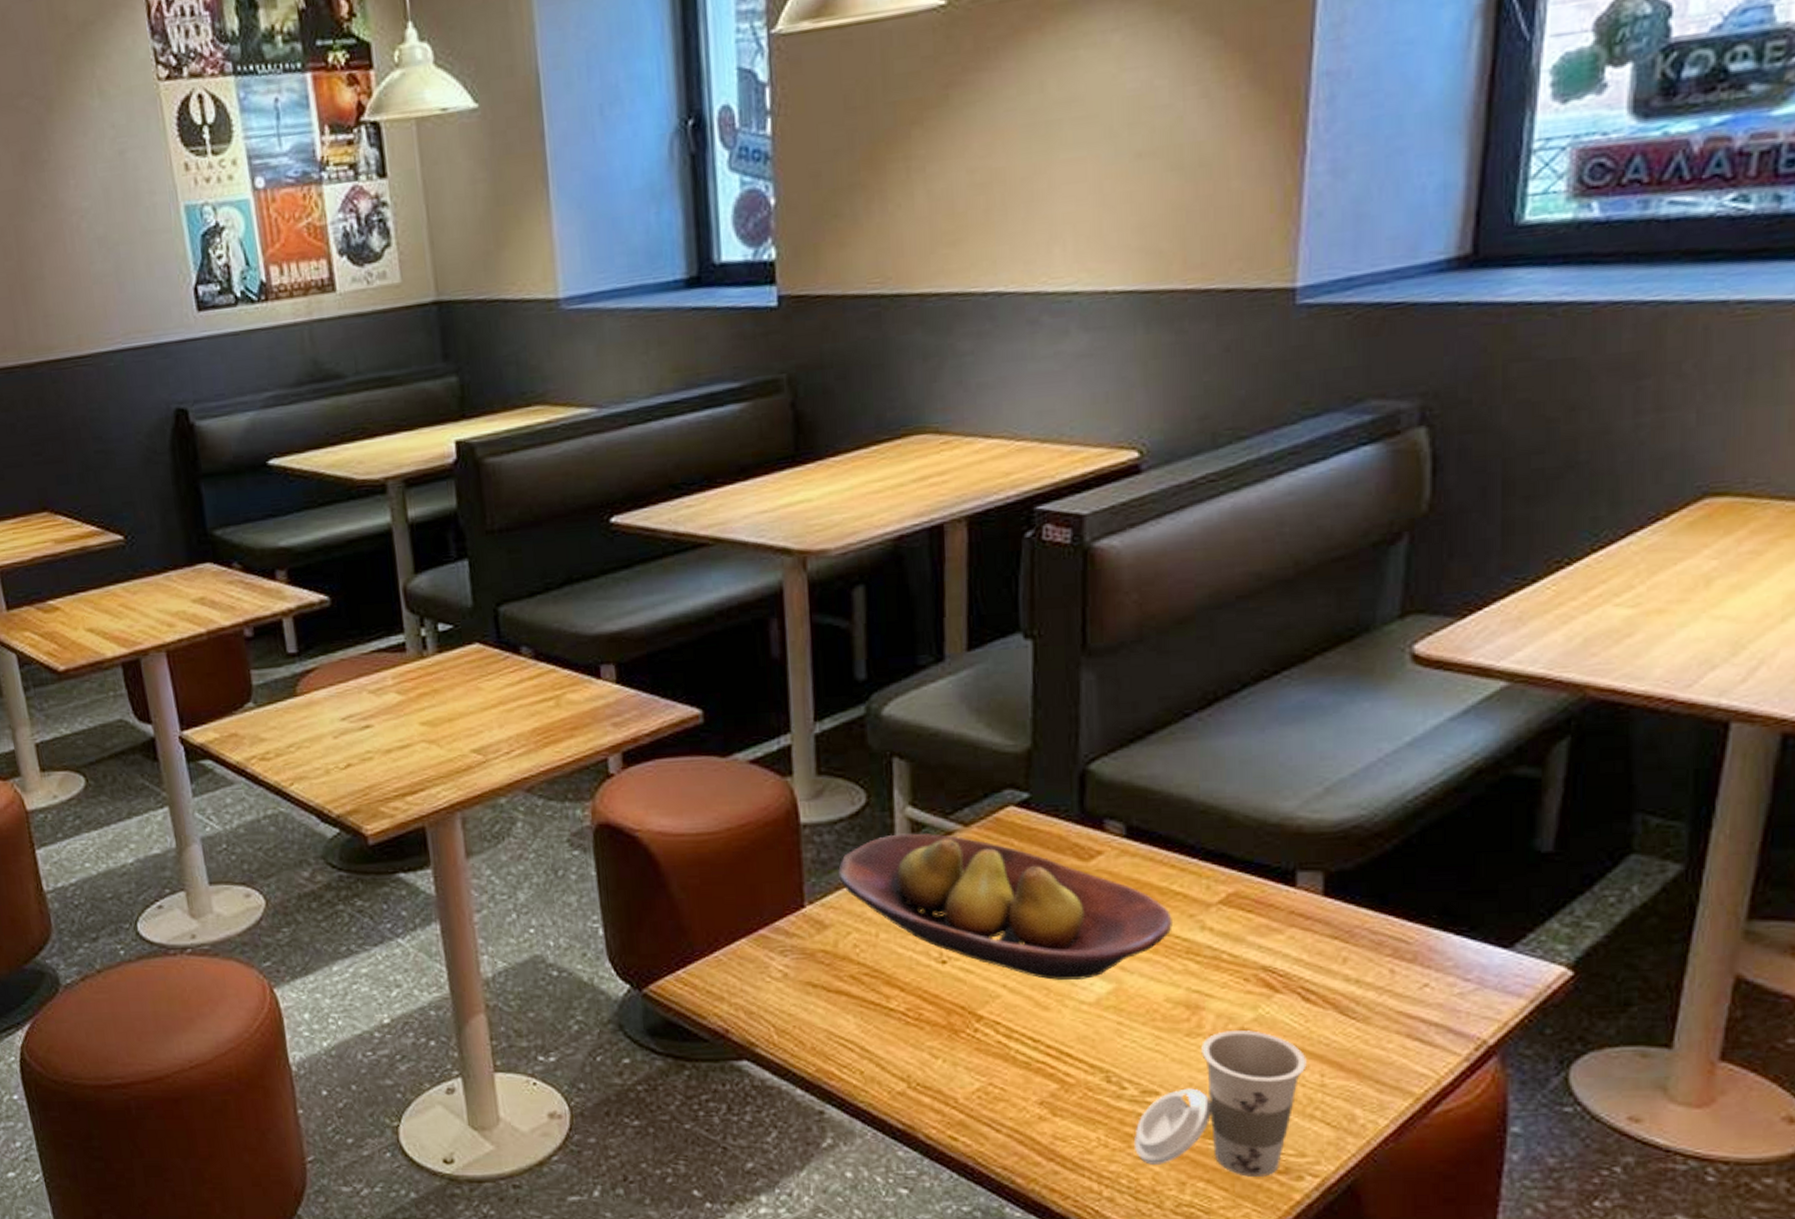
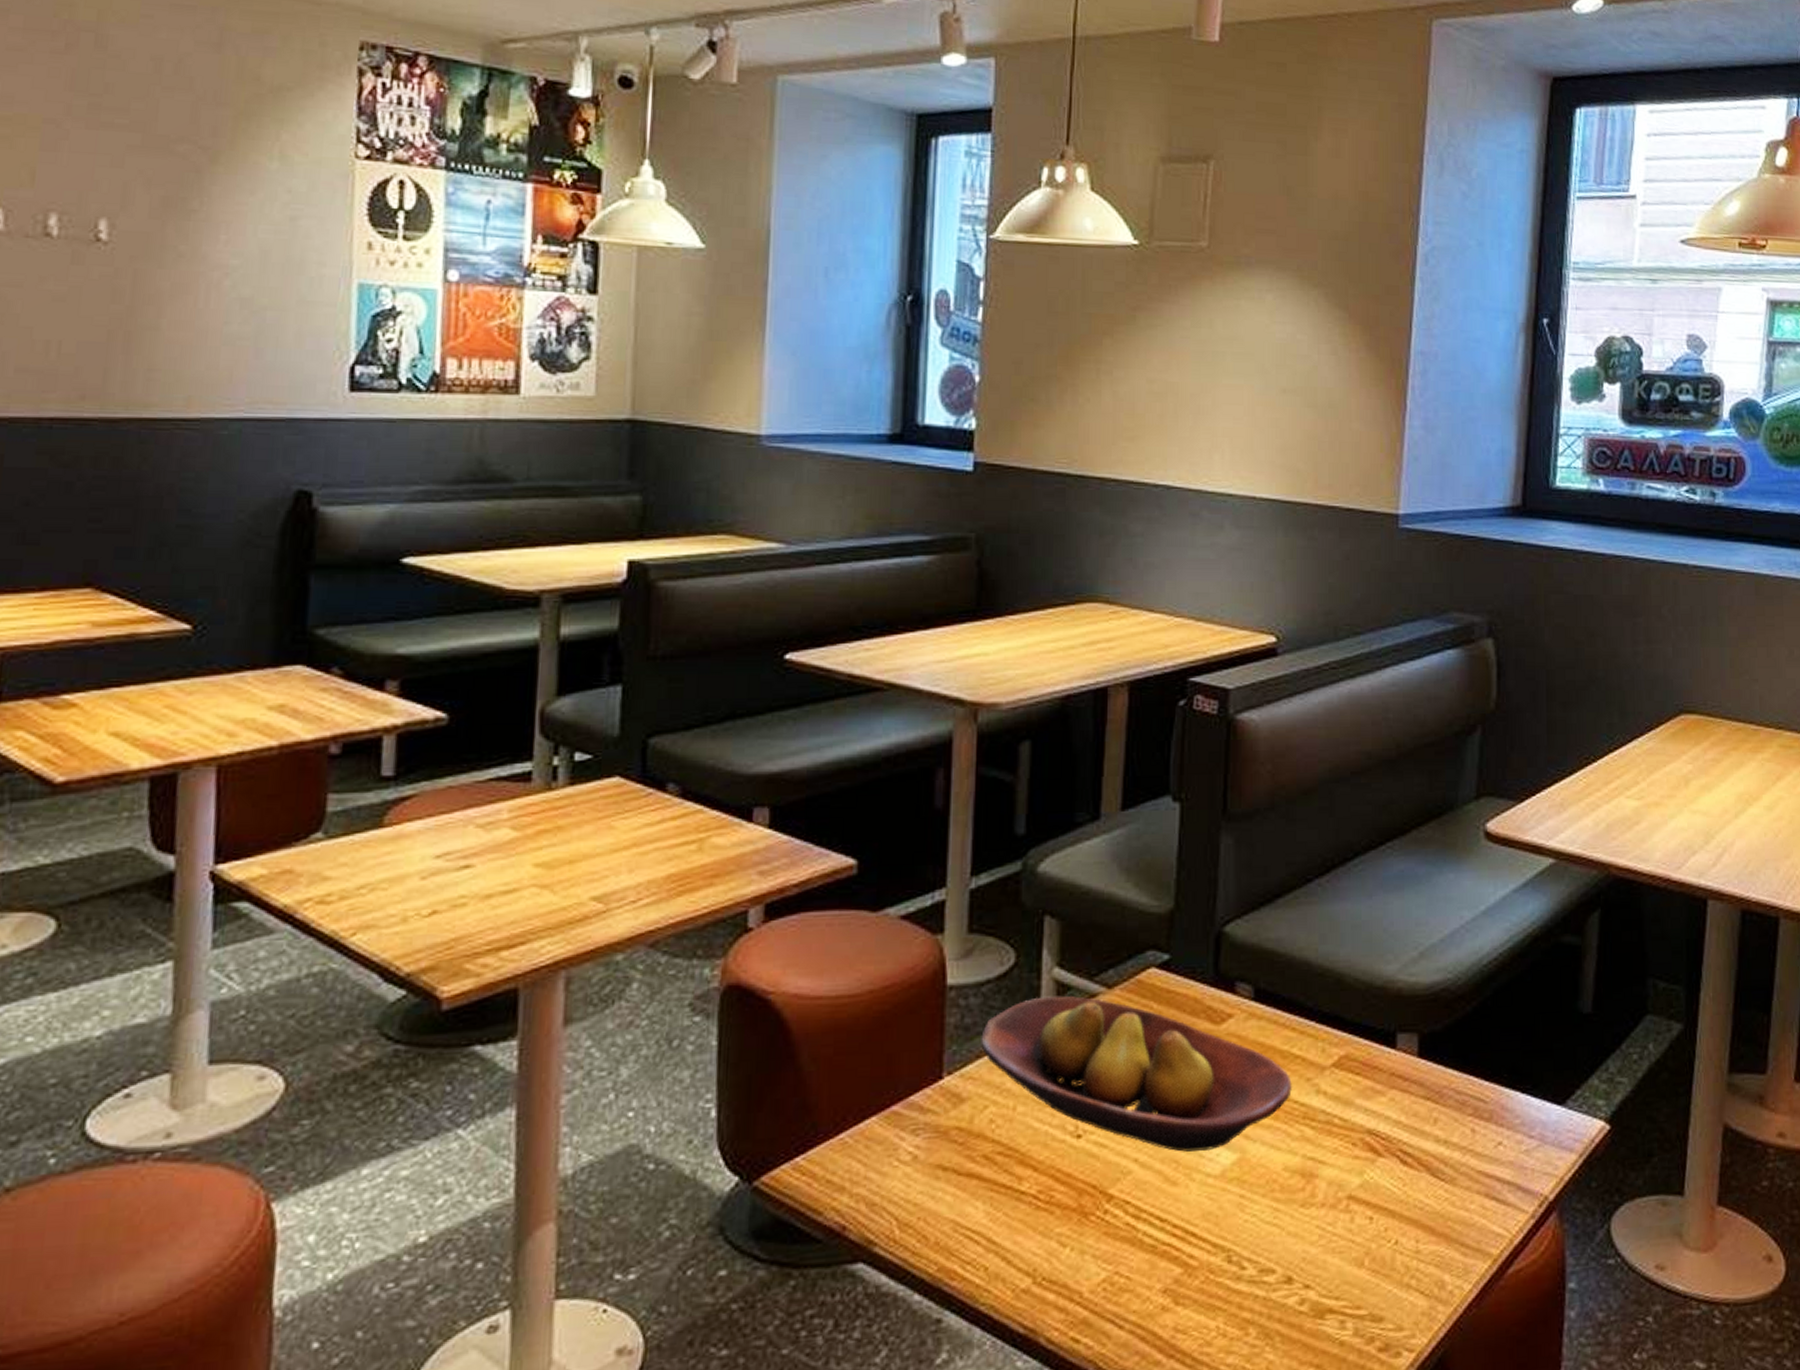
cup: present [1135,1030,1307,1177] -> none [1251,1197,1404,1358]

